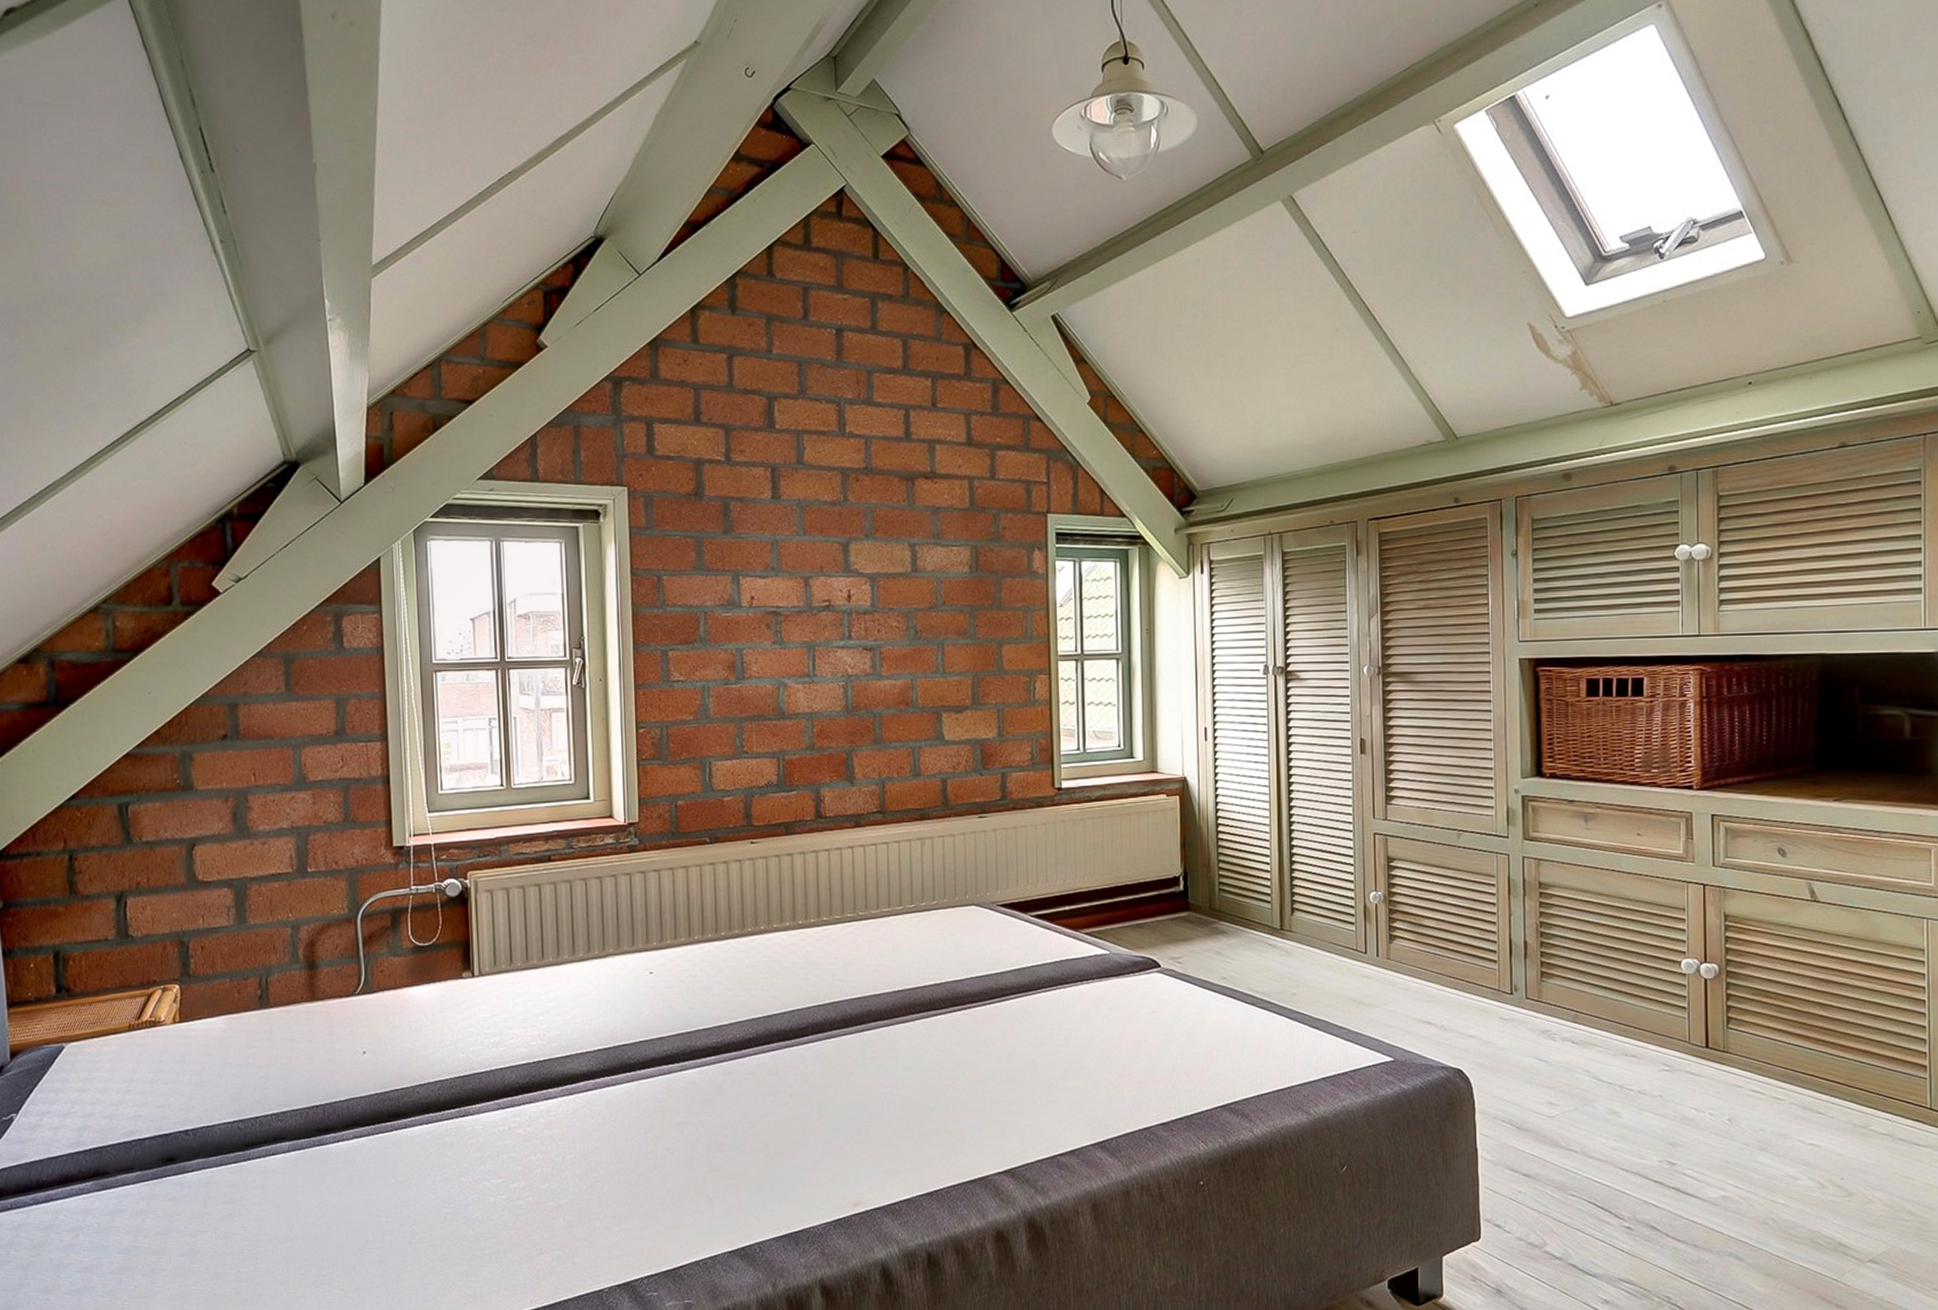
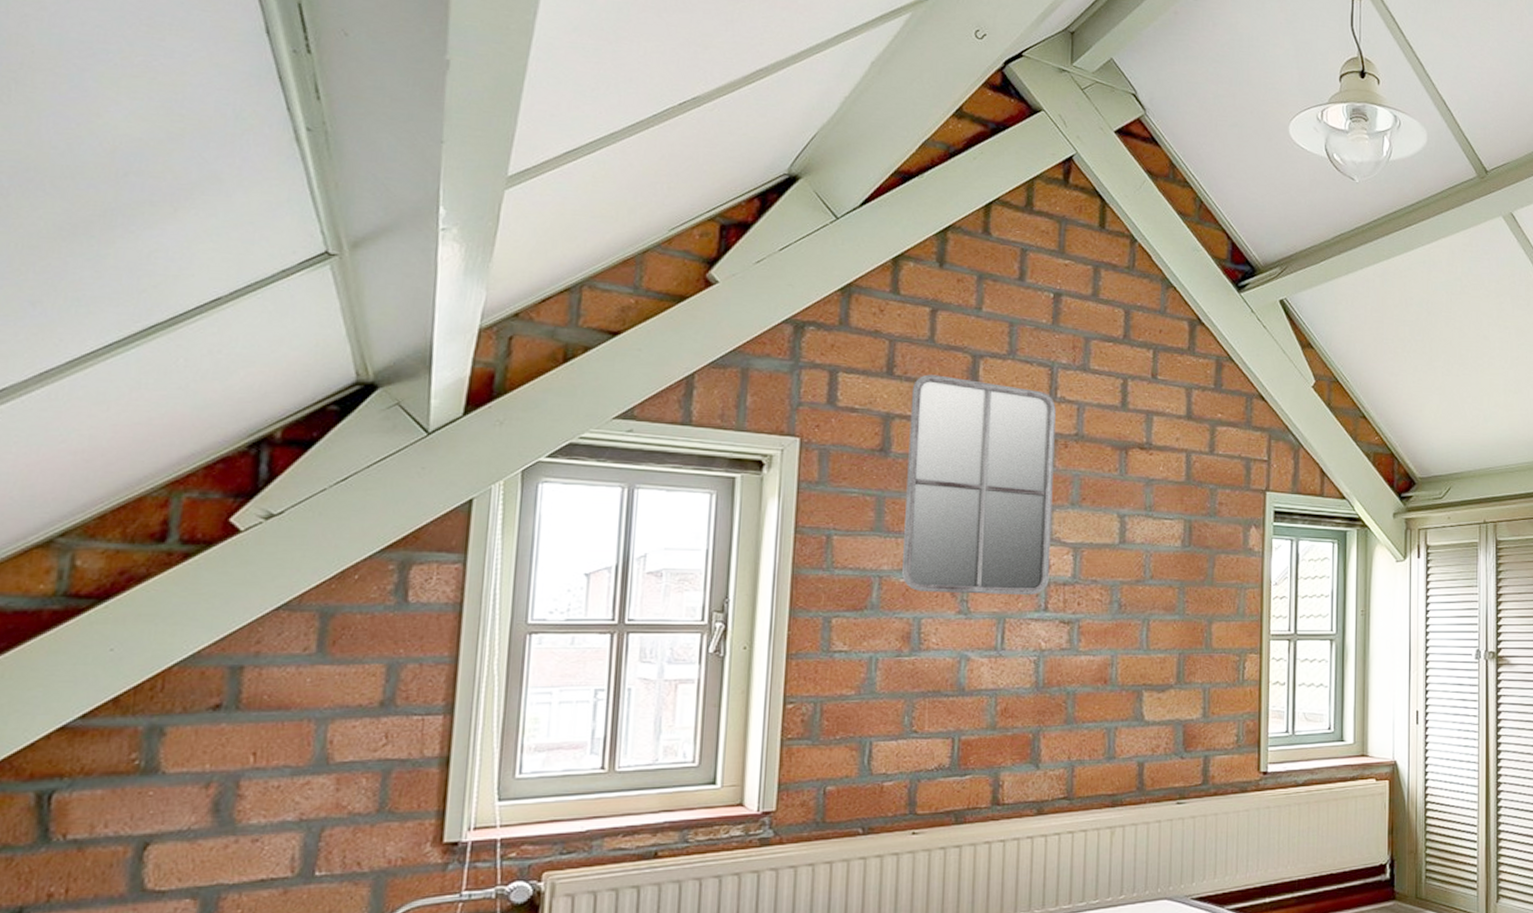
home mirror: none [717,419,851,625] -> present [902,374,1056,596]

